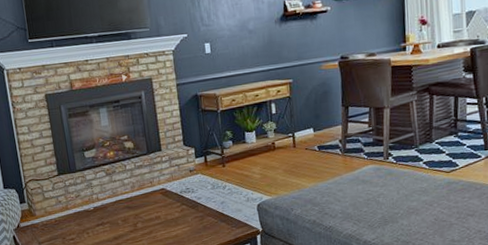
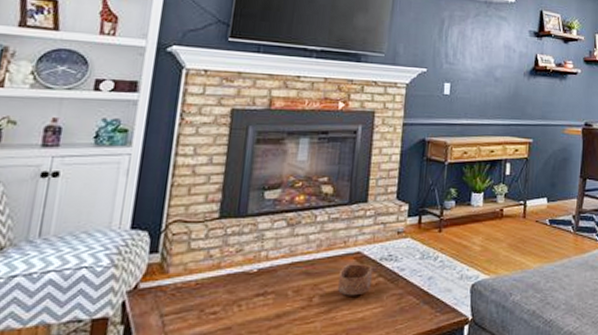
bowl: none [151,196,178,221] -> present [337,264,373,296]

